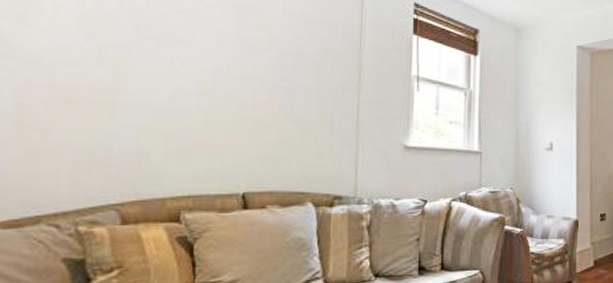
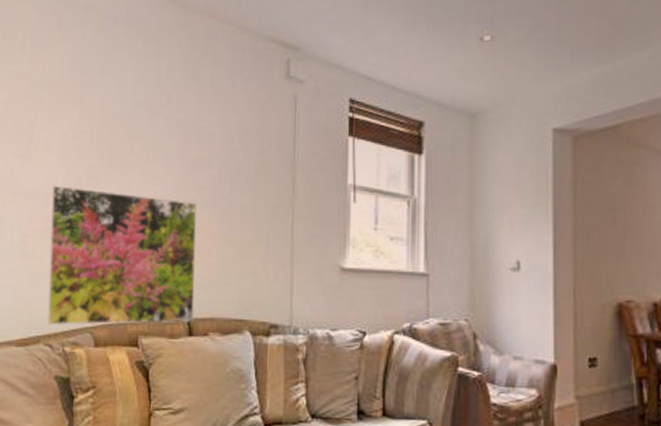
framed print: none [51,51,254,204] -> present [46,185,197,326]

